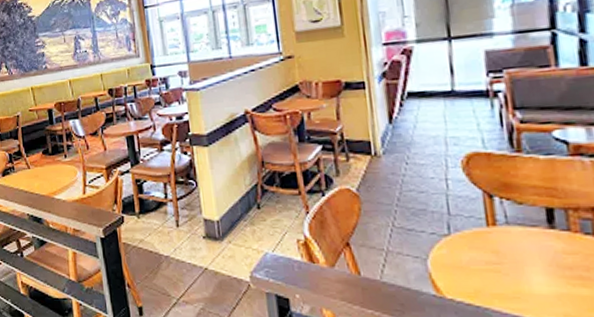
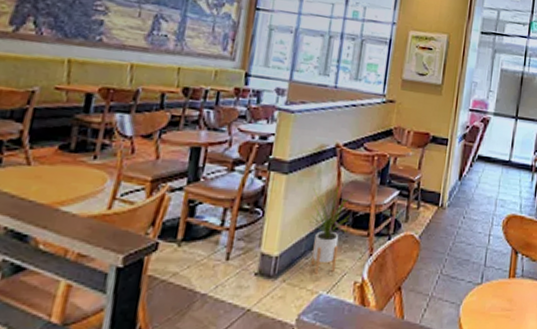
house plant: none [234,146,278,234] -> present [309,181,354,274]

